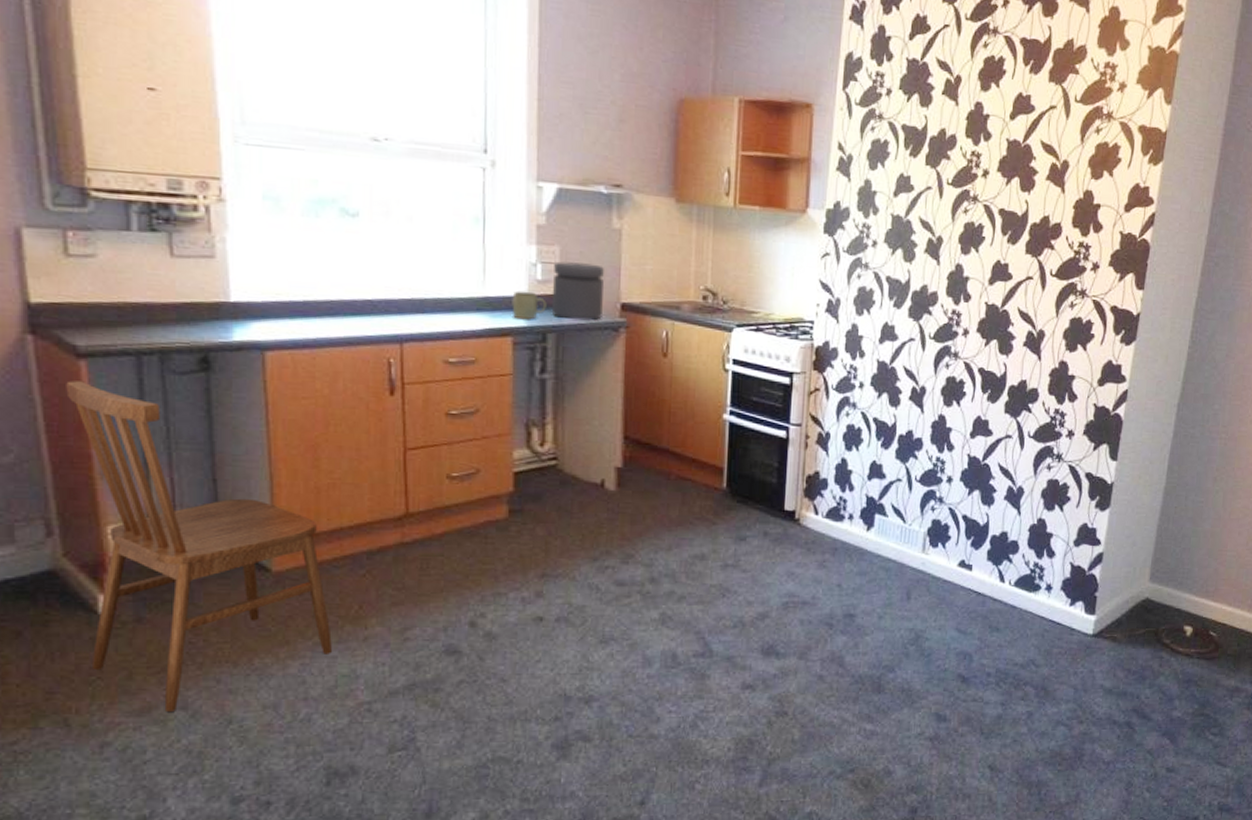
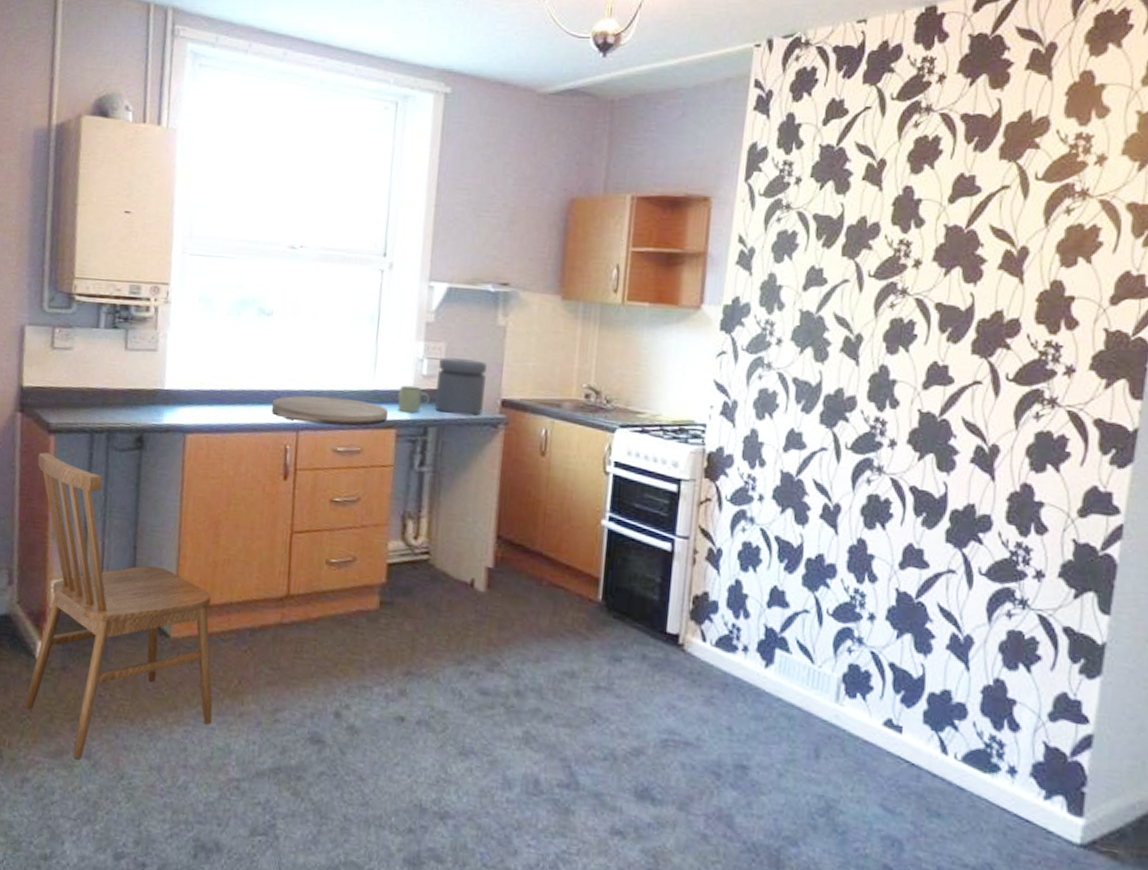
cutting board: none [367,304,503,336] -> present [271,395,389,427]

